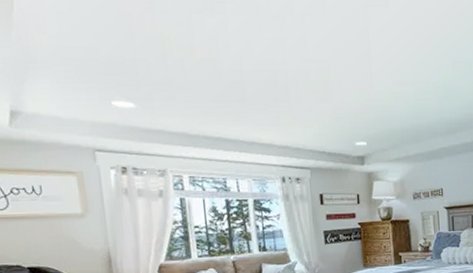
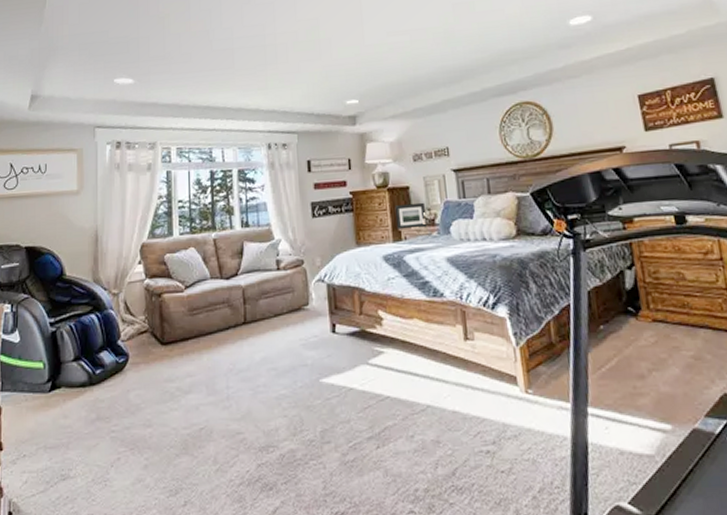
picture frame: none [396,233,423,255] -> present [394,202,428,230]

